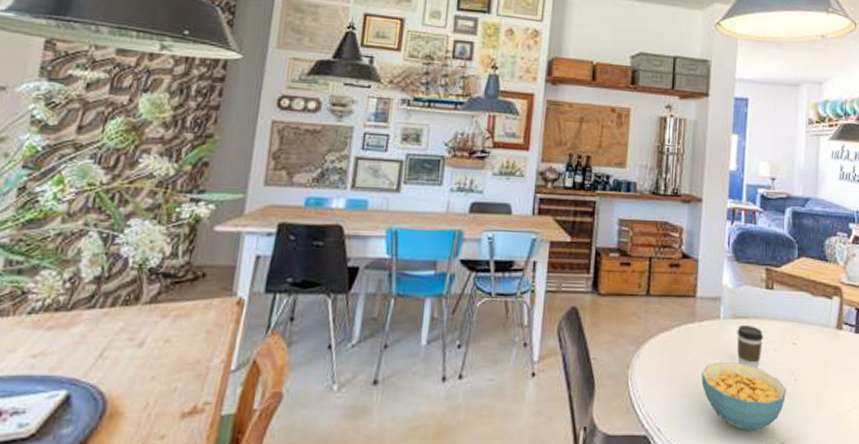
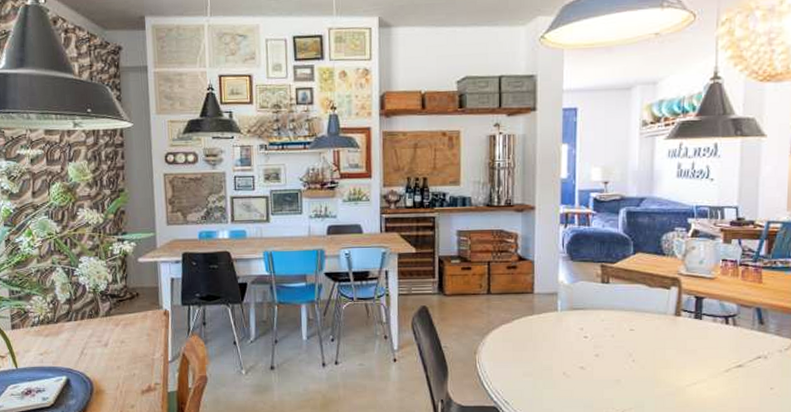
cereal bowl: present [701,361,786,430] -> none [543,346,624,402]
coffee cup: present [737,324,764,369] -> none [574,315,601,352]

